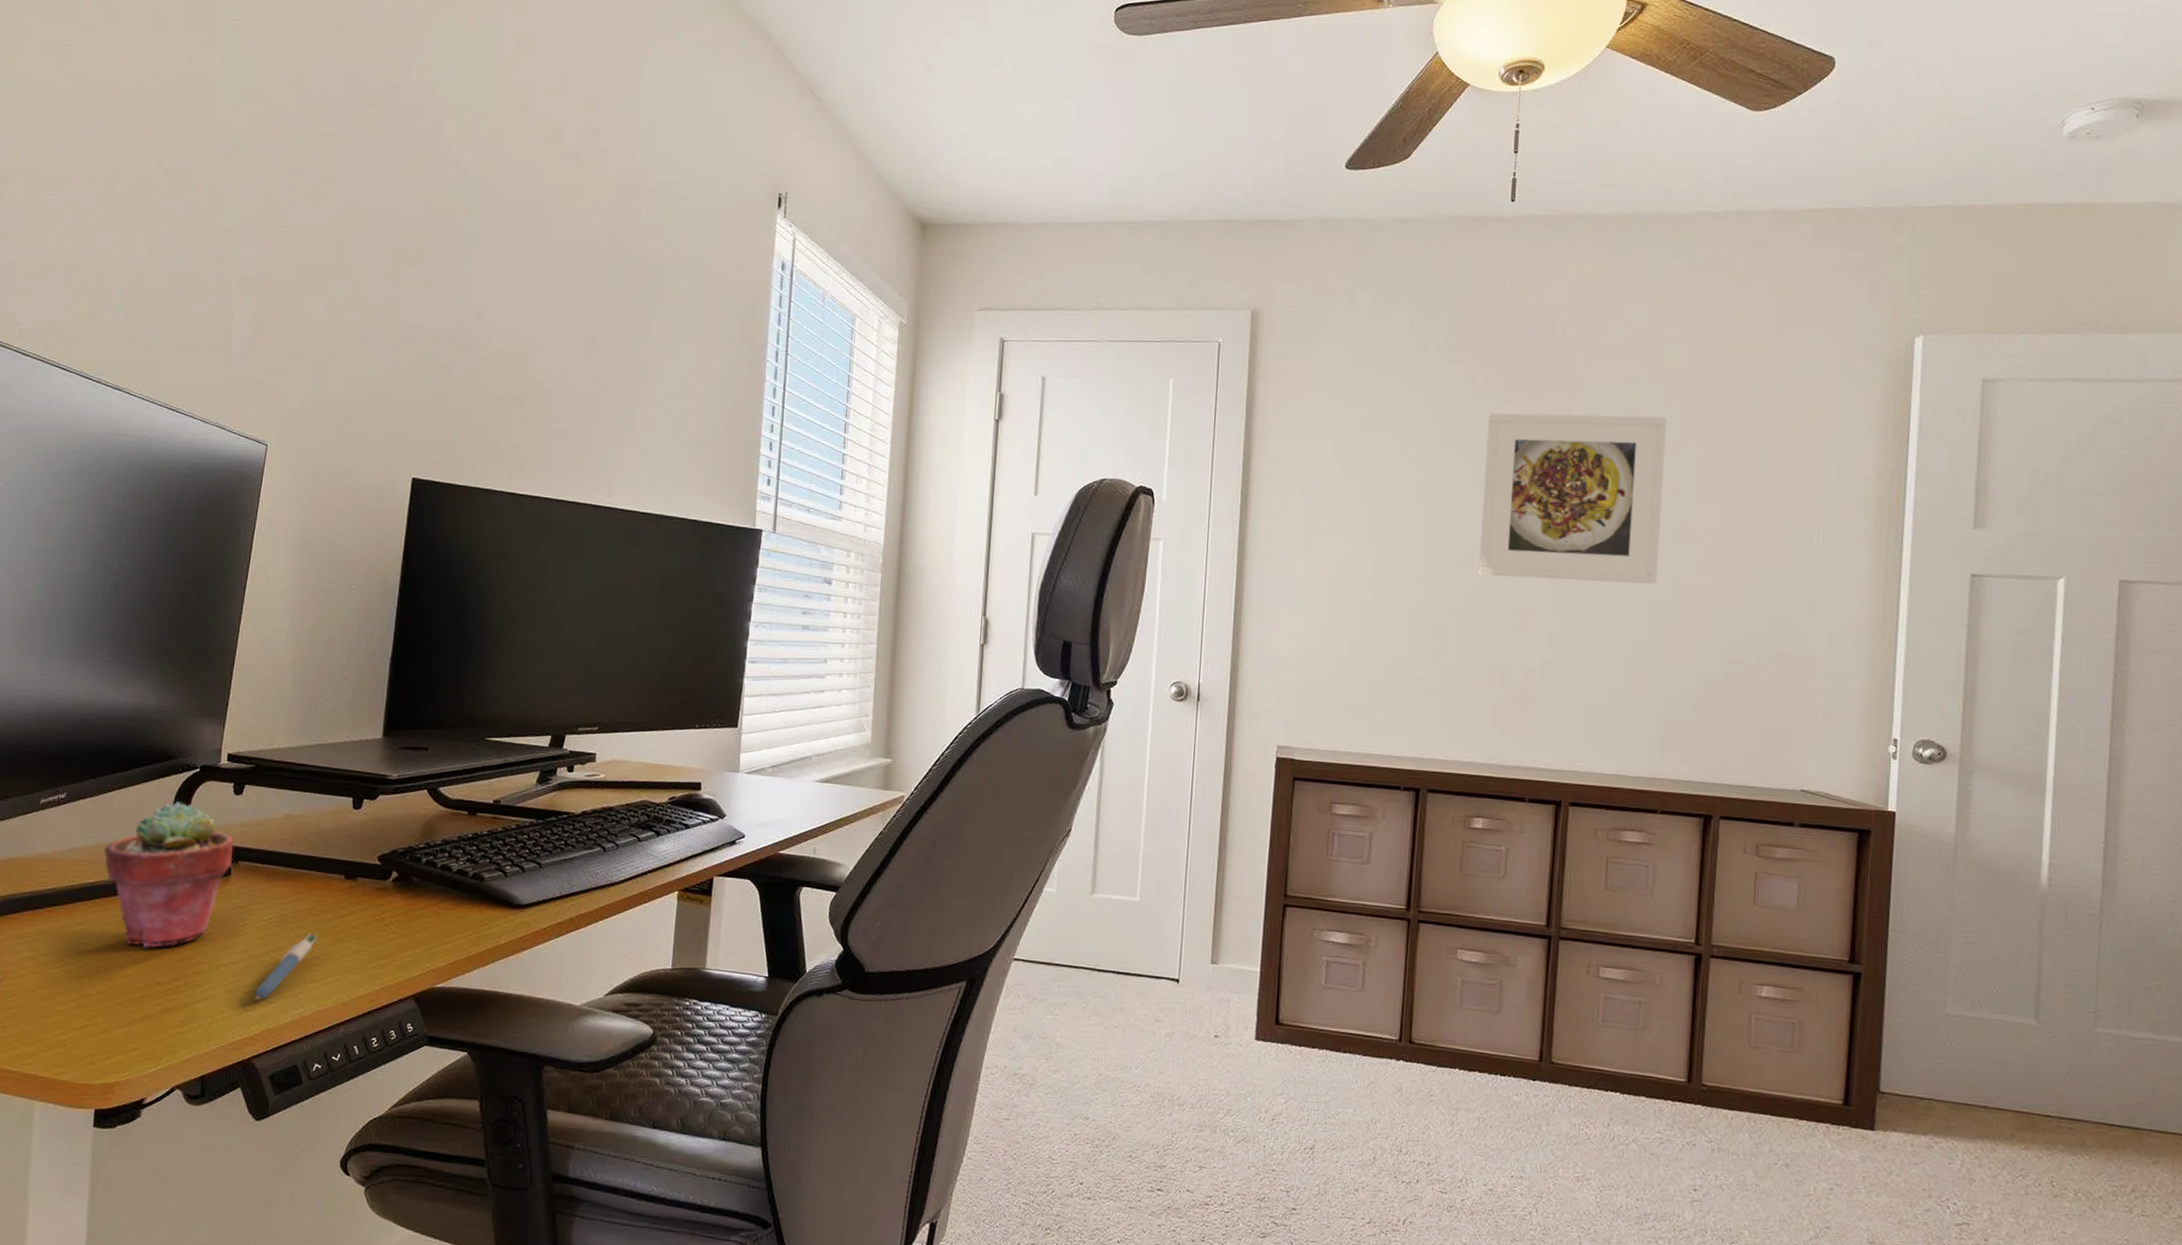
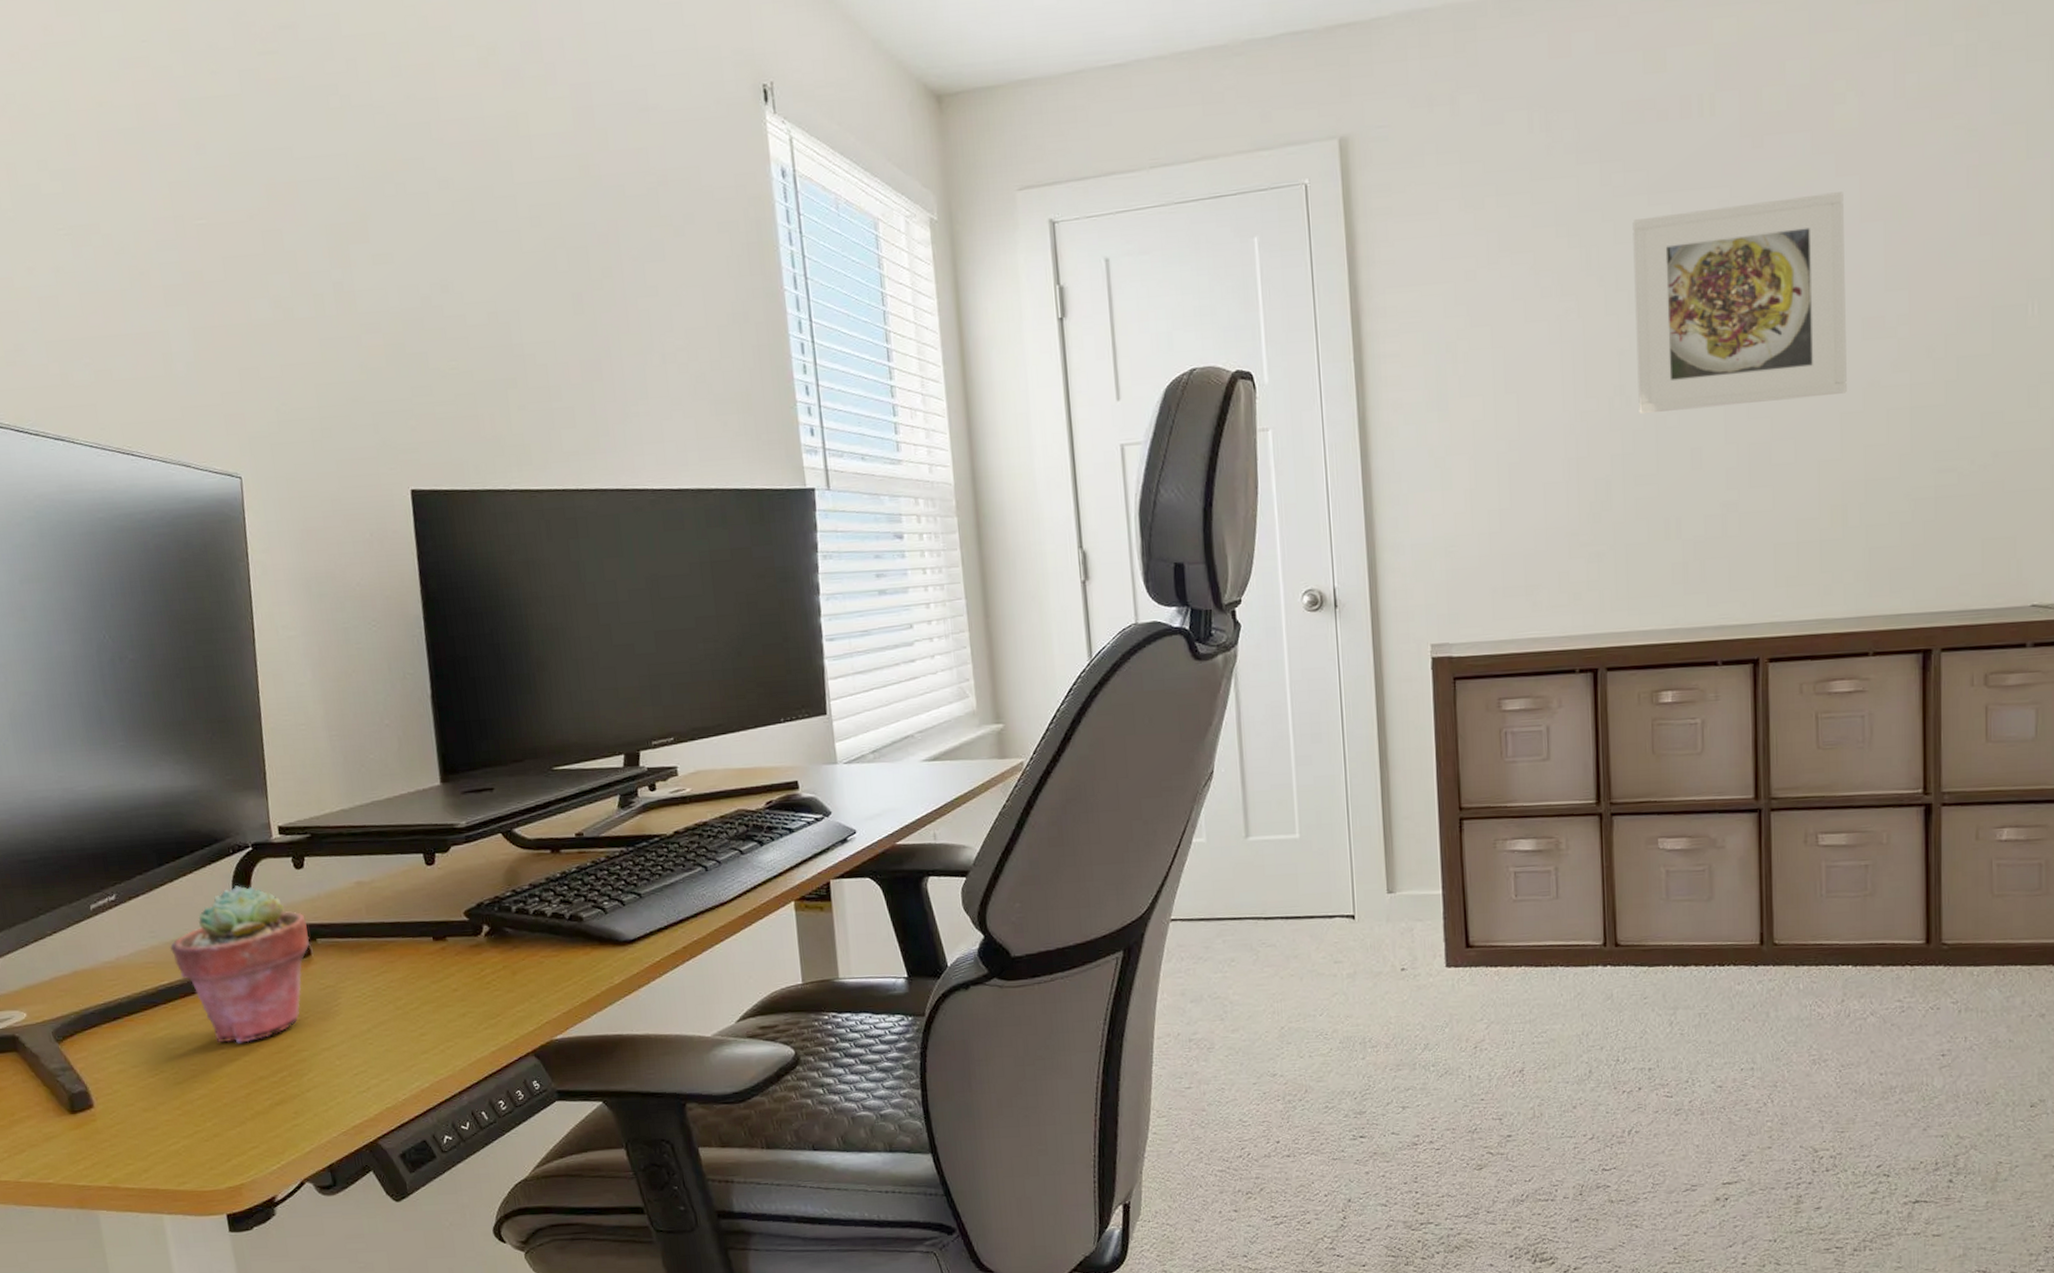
pen: present [254,934,317,1000] -> none [364,1003,418,1080]

